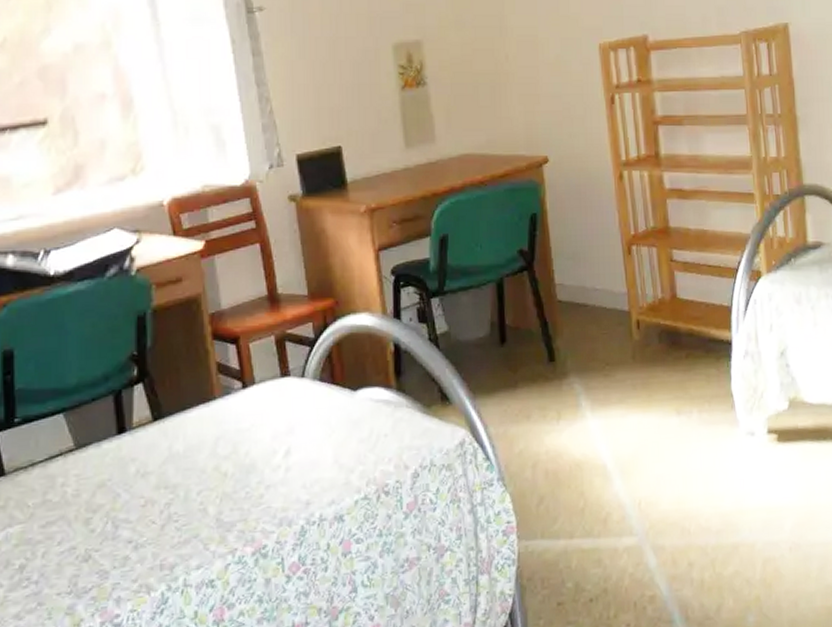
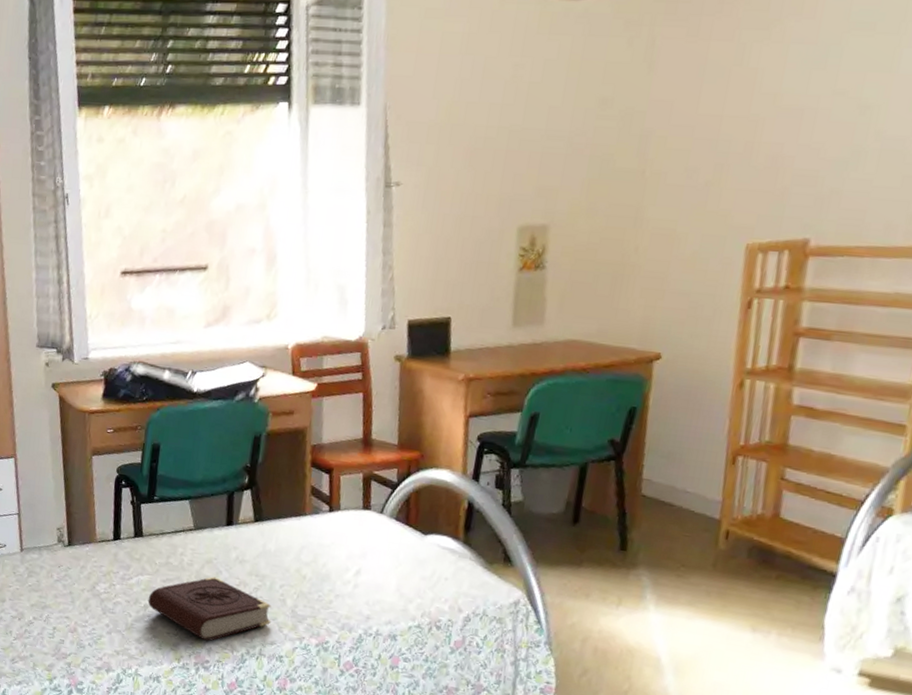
book: none [24,503,194,590] -> present [148,576,272,642]

